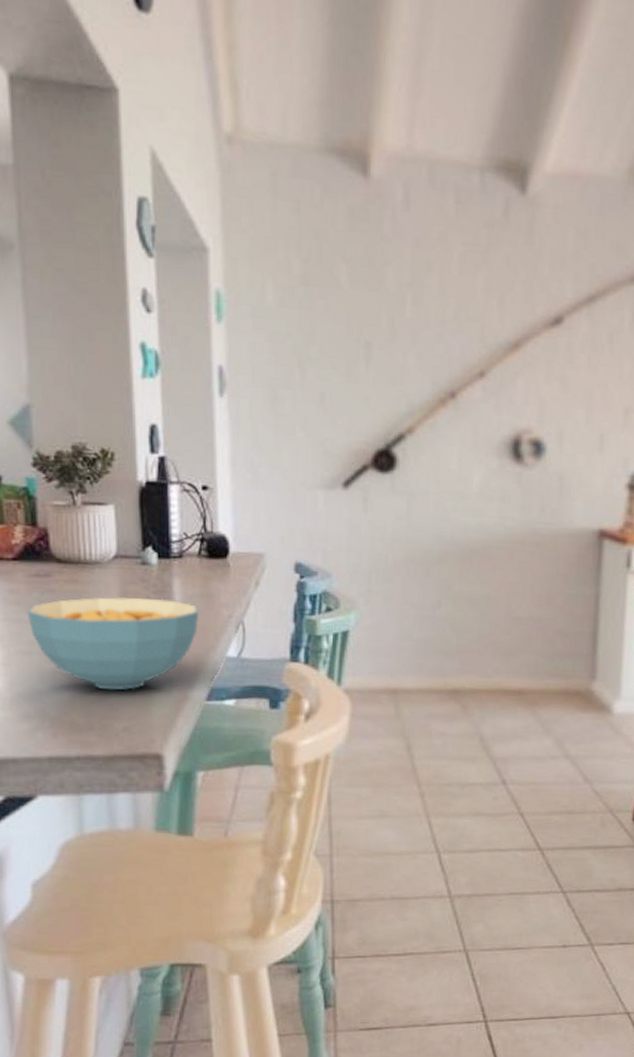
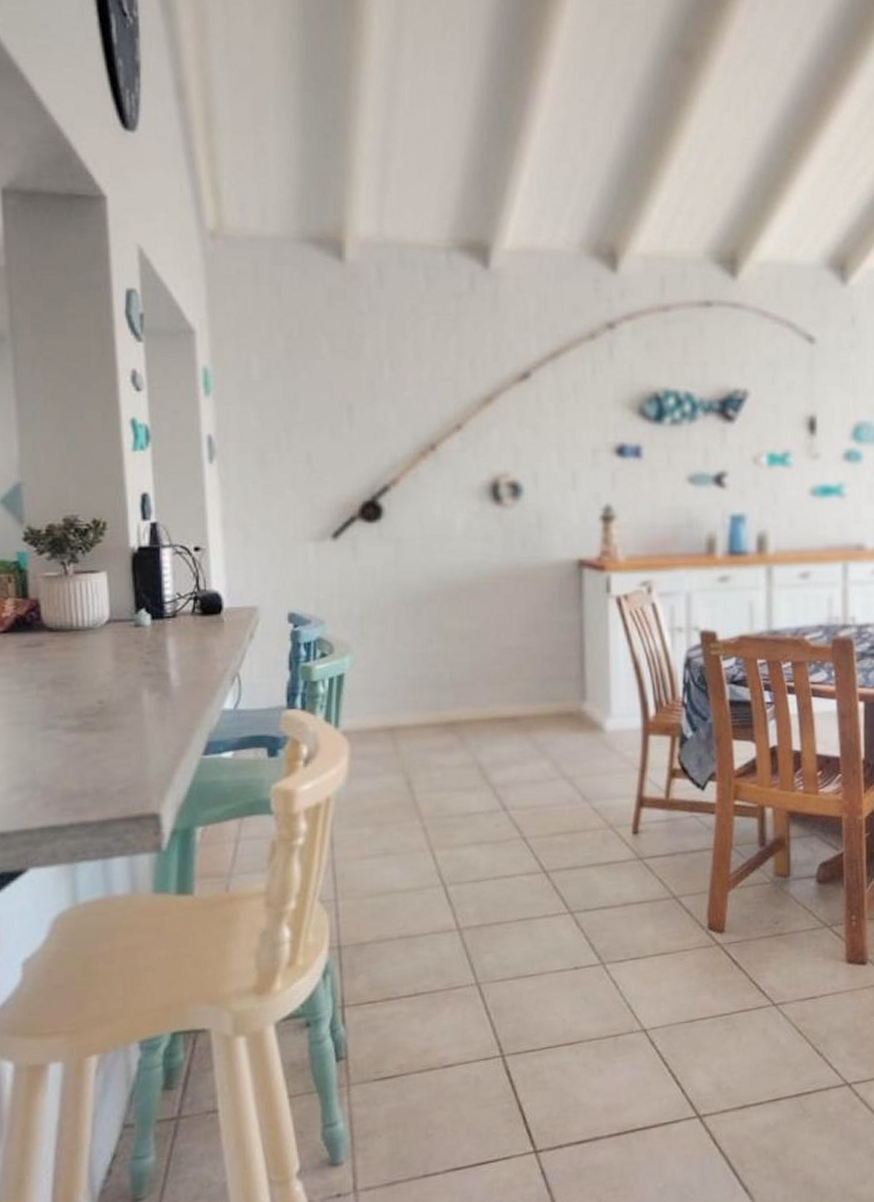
cereal bowl: present [27,596,199,691] -> none [17,658,195,754]

